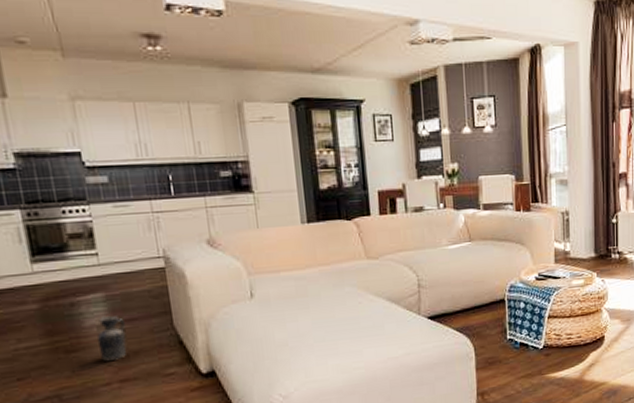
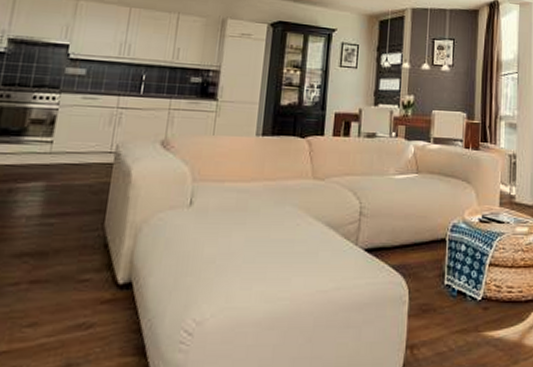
ceramic jug: present [97,316,127,361] -> none [19,208,56,257]

